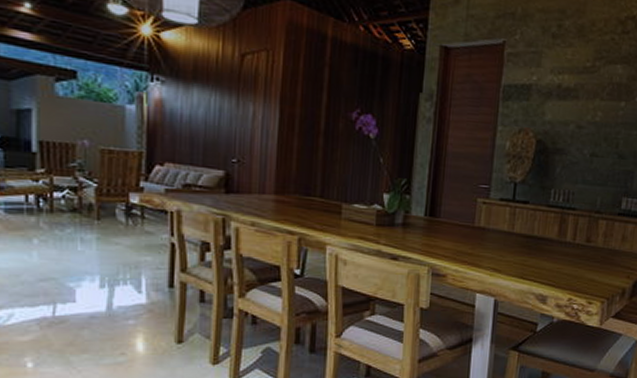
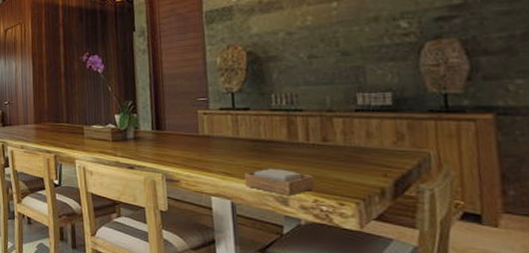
napkin holder: none [510,265,572,294] -> present [244,168,315,196]

